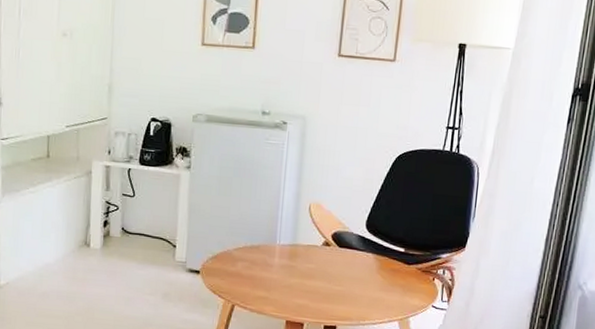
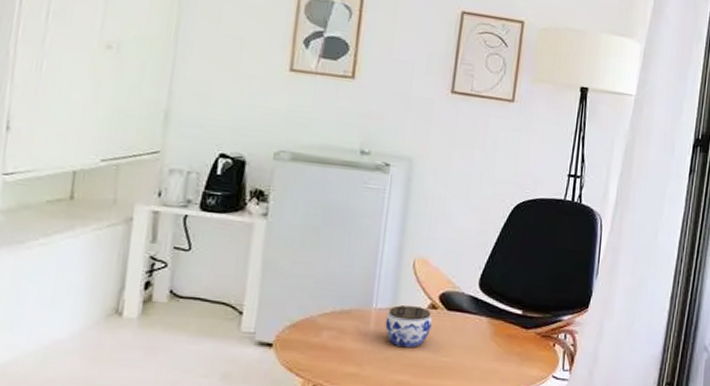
jar: none [287,242,326,278] -> present [385,305,432,348]

